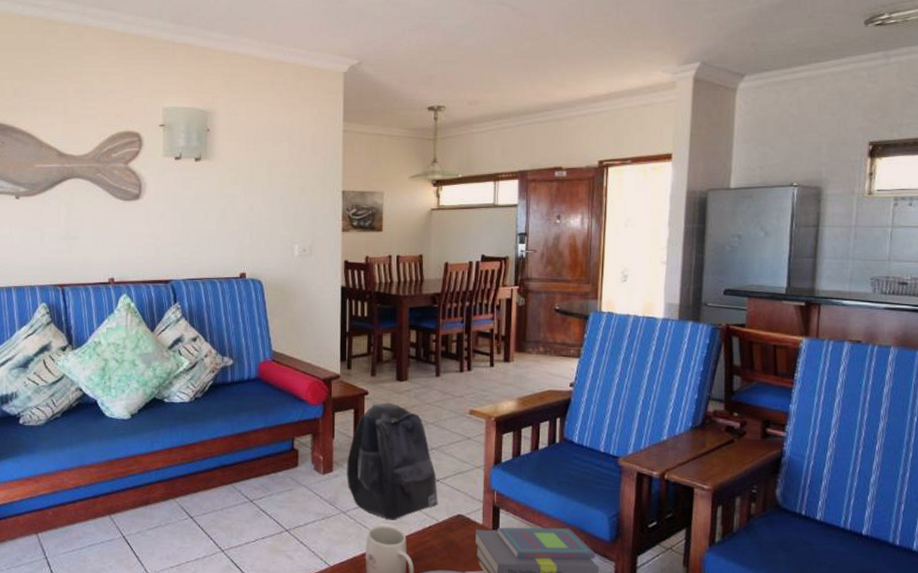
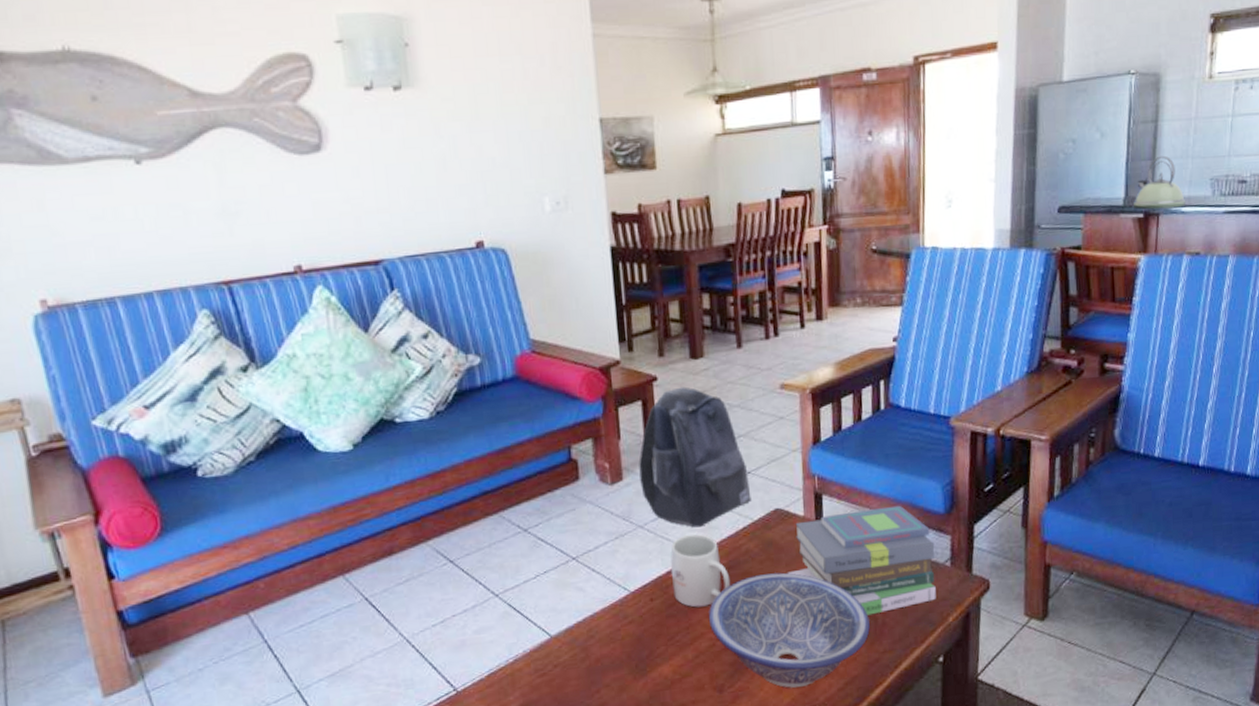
kettle: none [794,255,847,301] -> present [1132,155,1187,210]

